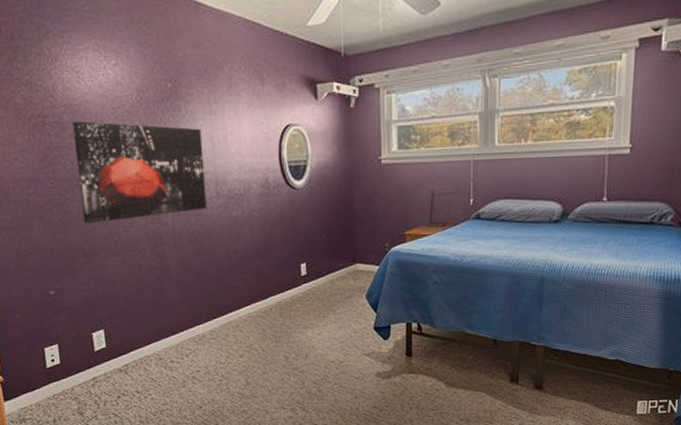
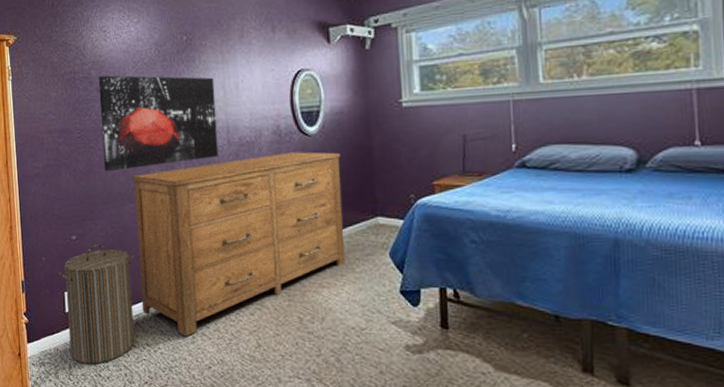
laundry hamper: none [35,298,124,416] -> present [58,244,135,364]
dresser: none [114,204,328,381] -> present [131,151,346,337]

